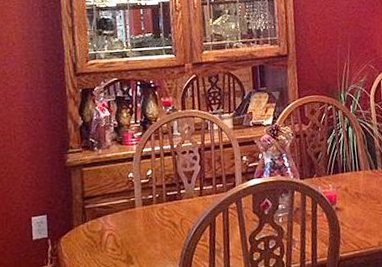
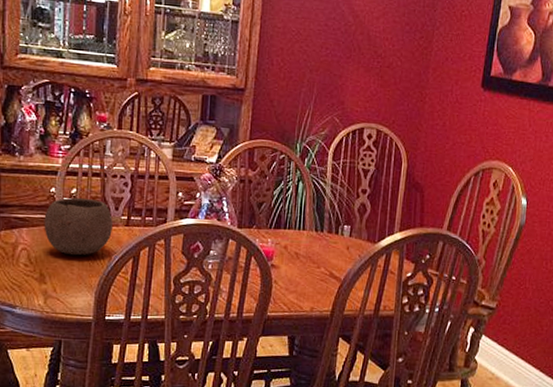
bowl: none [125,177,189,233] -> present [44,197,114,256]

